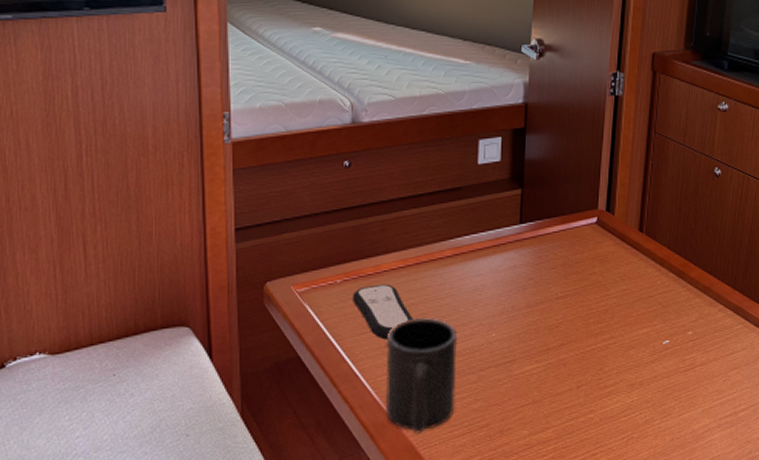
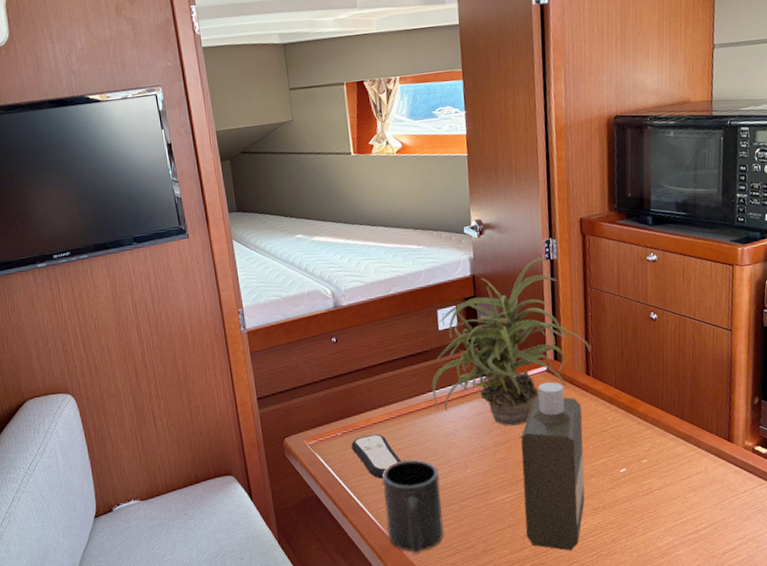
potted plant: none [461,92,647,284] -> present [432,258,591,426]
bottle: none [550,235,629,433] -> present [521,381,585,551]

